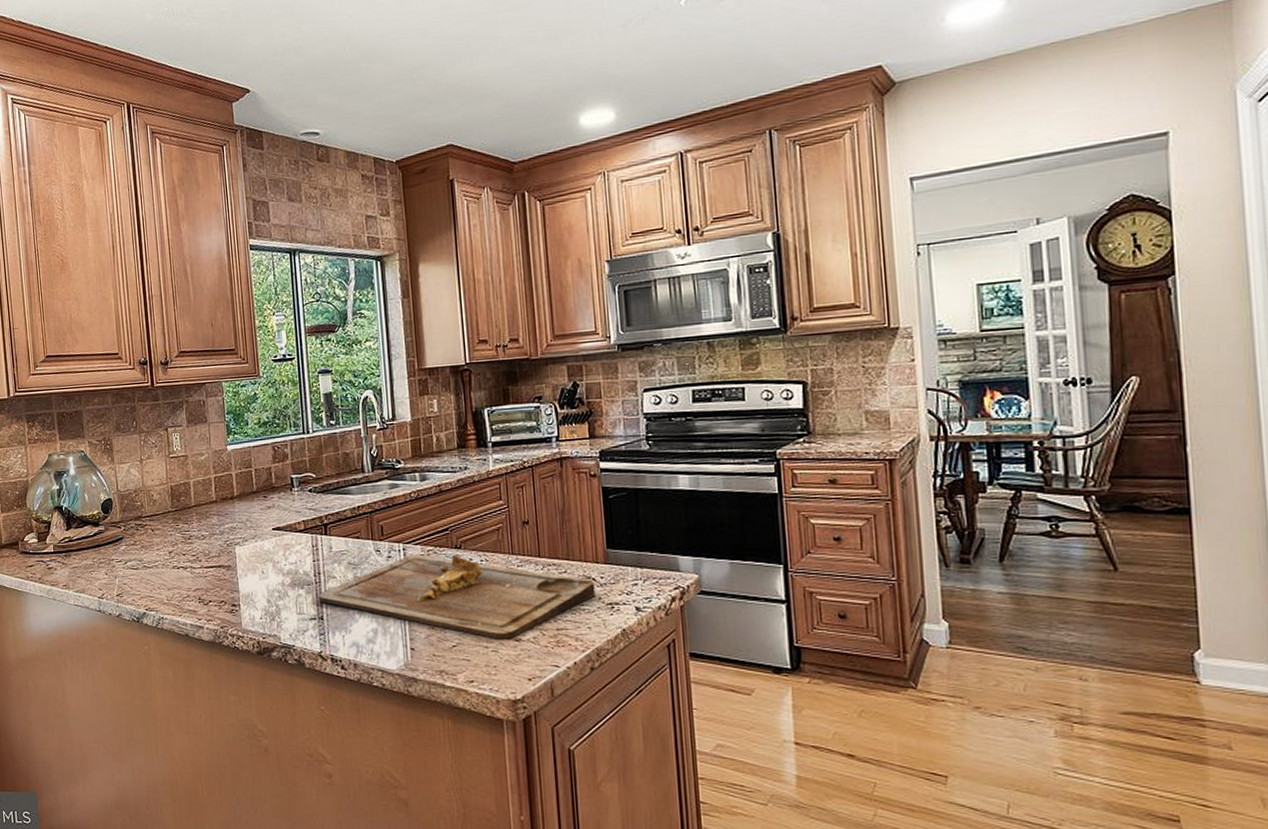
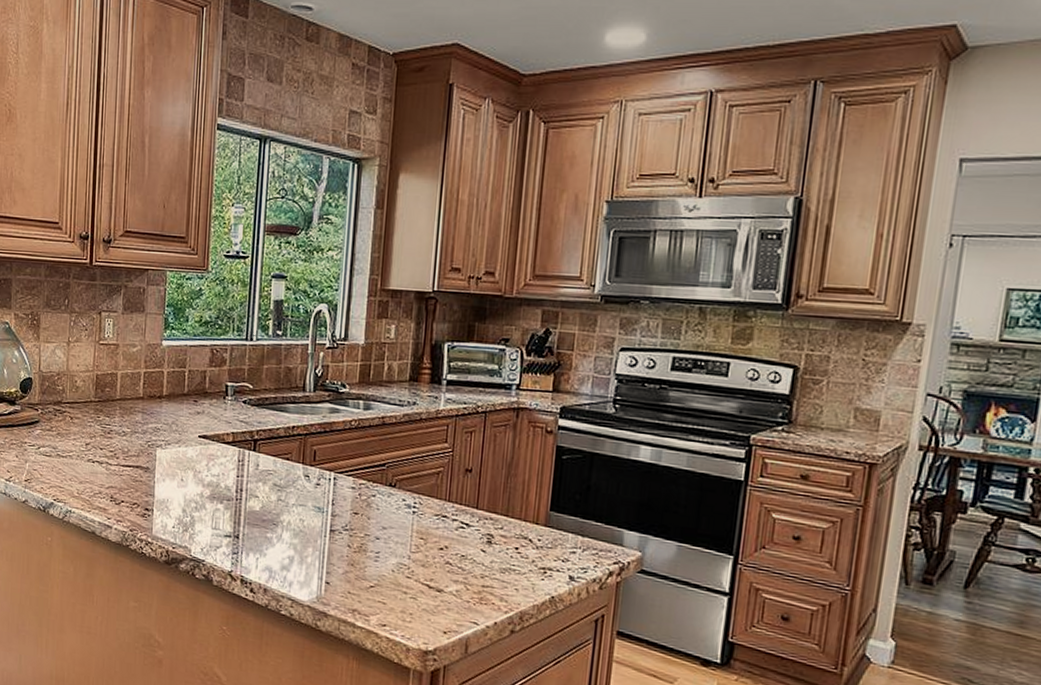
cutting board: present [318,554,595,639] -> none [237,485,530,588]

